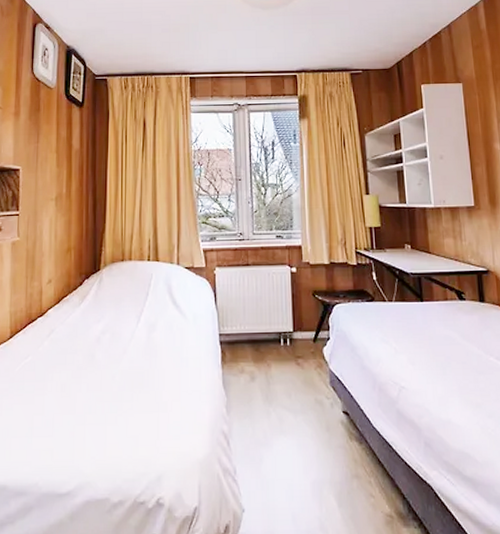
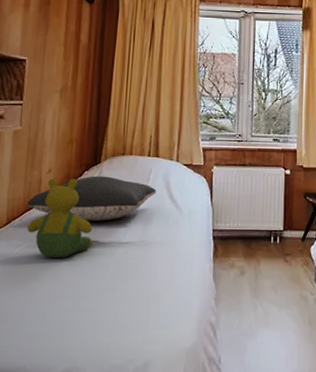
pillow: none [30,283,159,331] -> present [27,176,157,221]
teddy bear: none [31,288,97,371] -> present [27,178,92,259]

